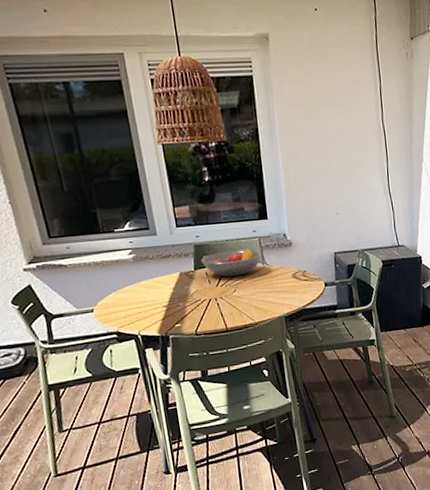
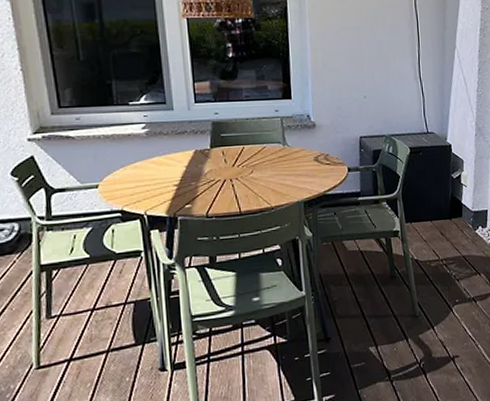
fruit bowl: present [201,248,263,277] -> none [218,128,284,157]

